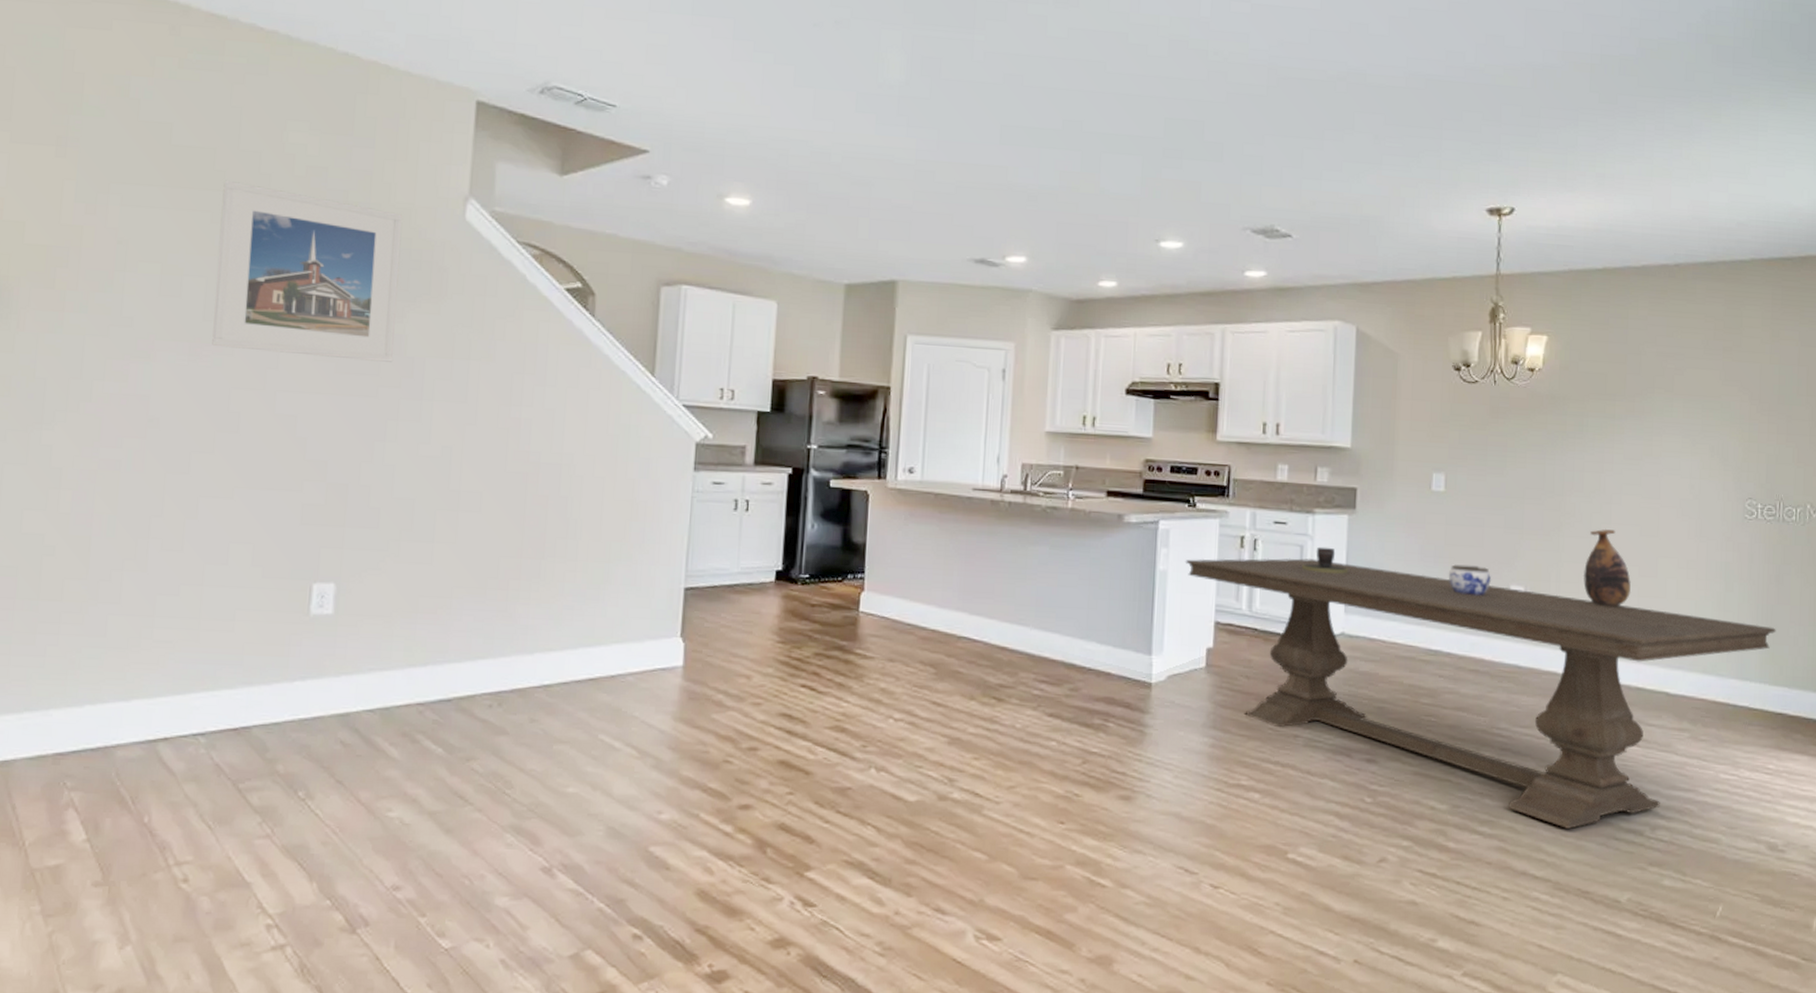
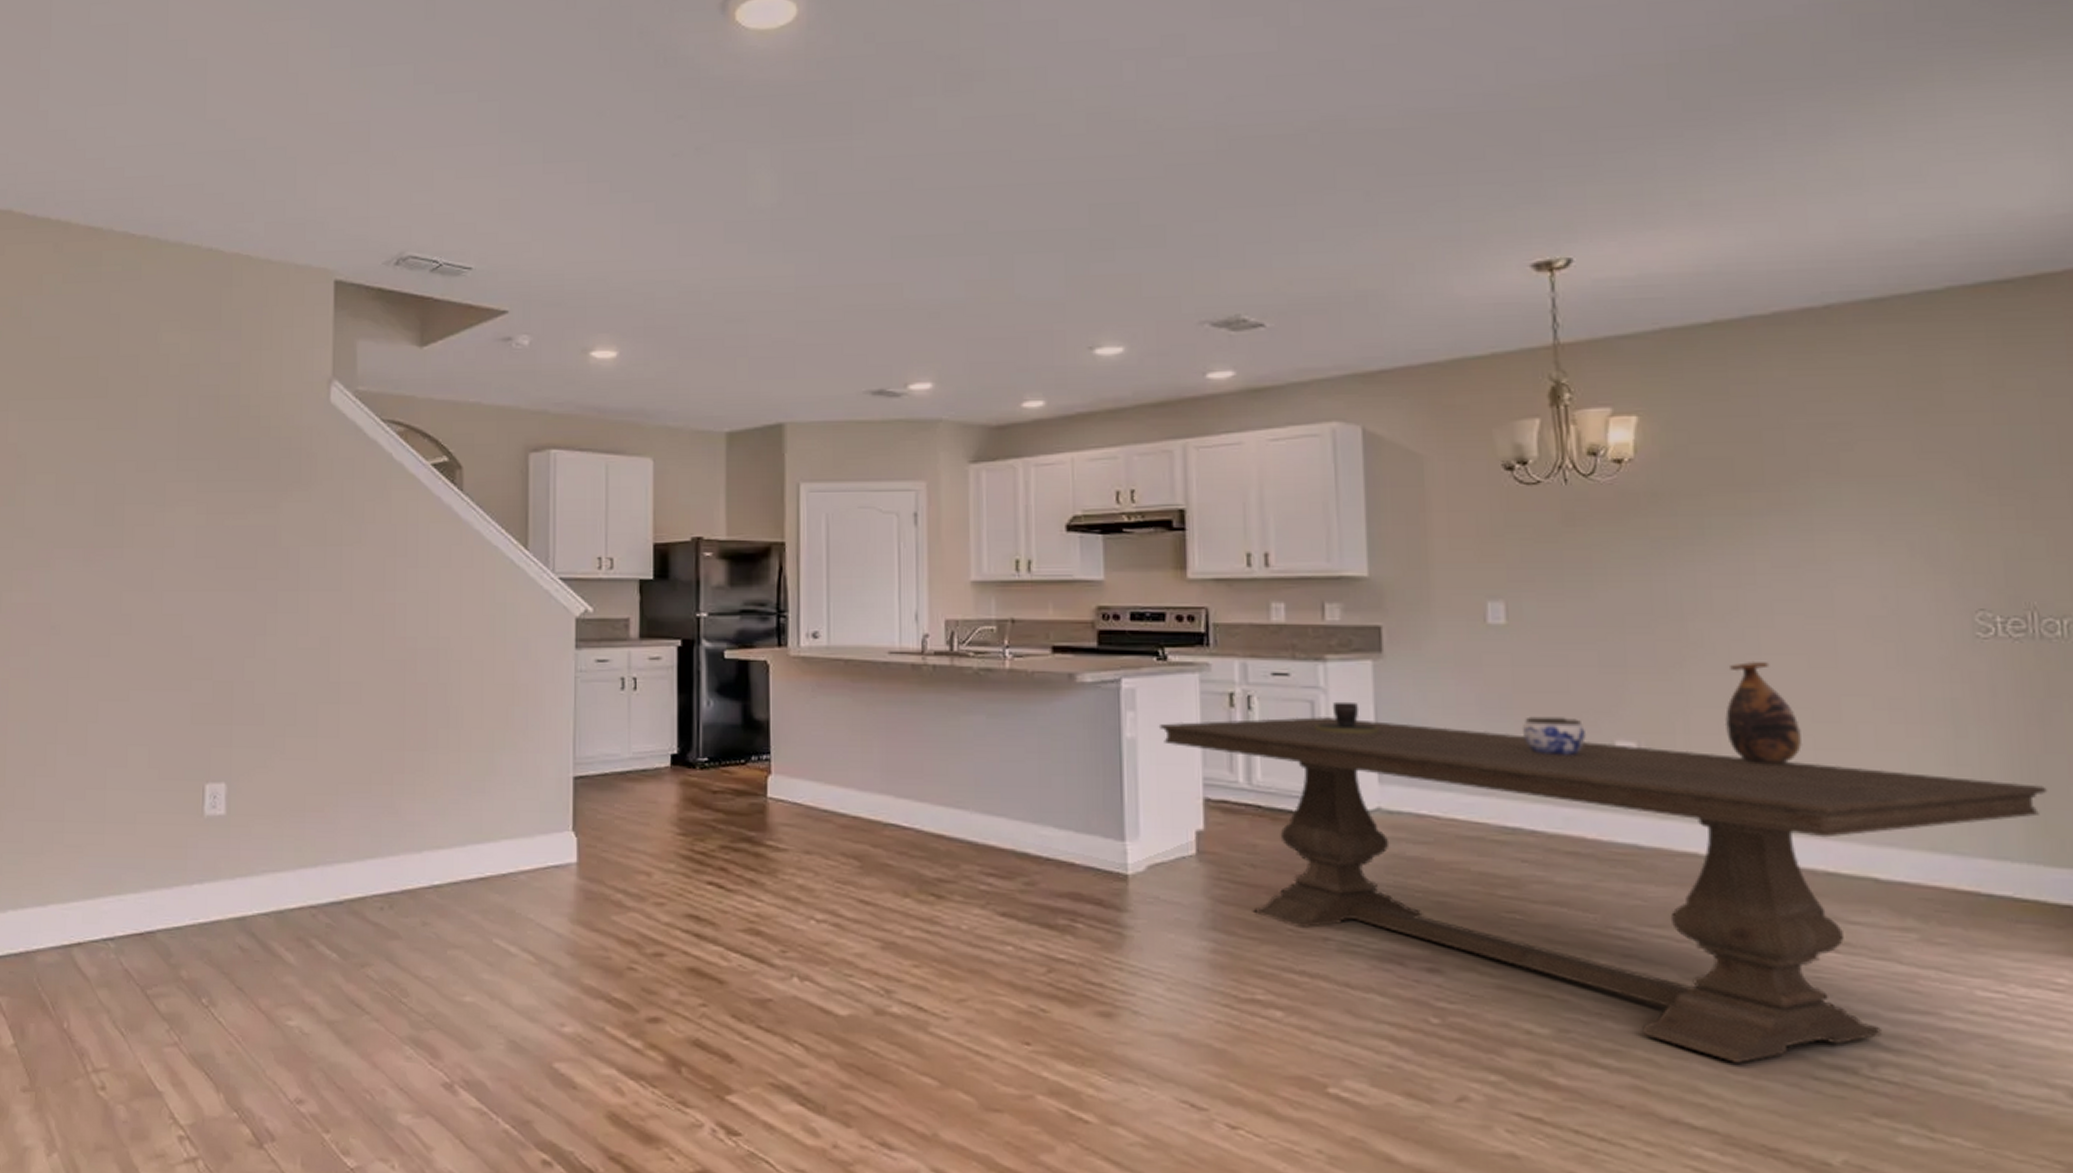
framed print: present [212,180,403,362] -> none [103,386,271,554]

